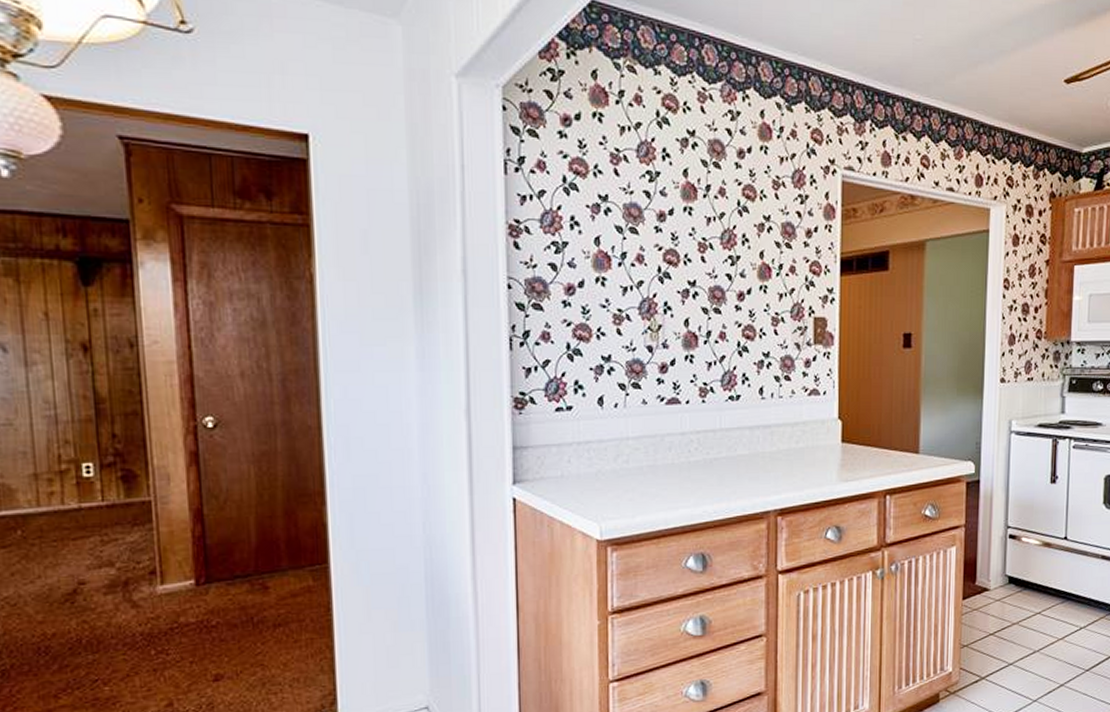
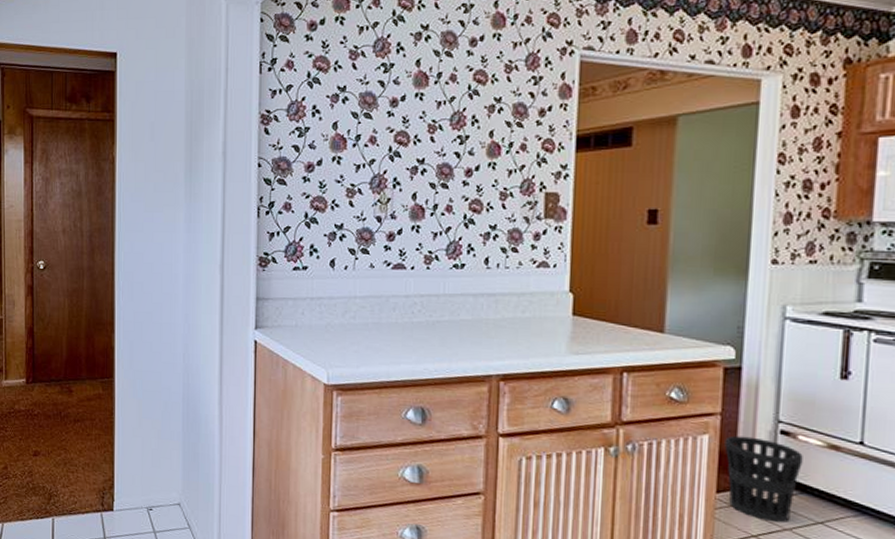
wastebasket: none [968,544,1026,620] -> present [724,435,803,523]

